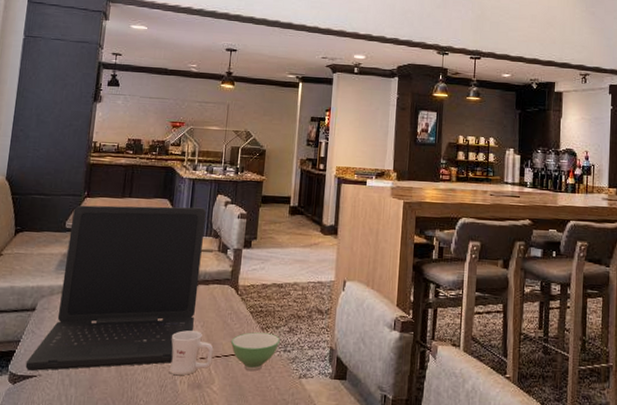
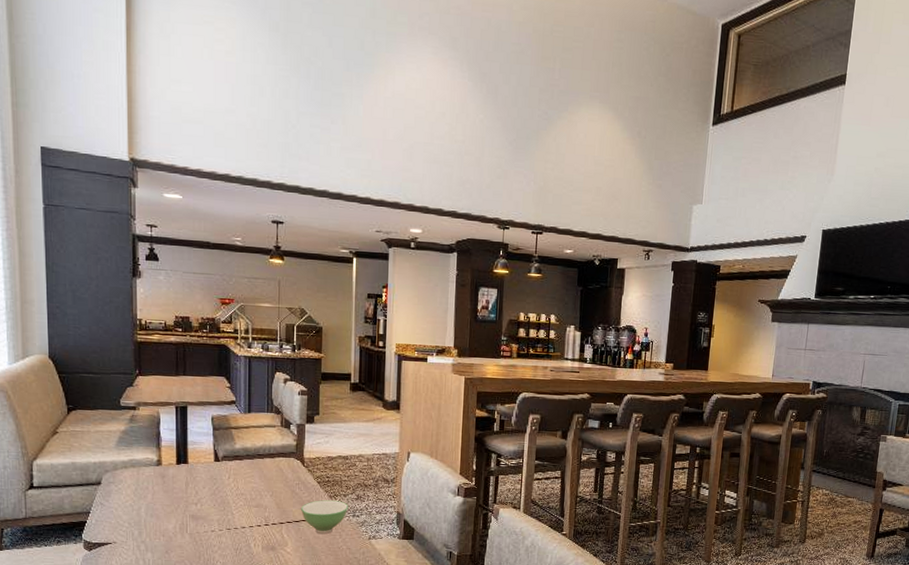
laptop: present [25,205,207,372] -> none [99,383,266,539]
mug: present [169,330,214,376] -> none [241,500,284,540]

